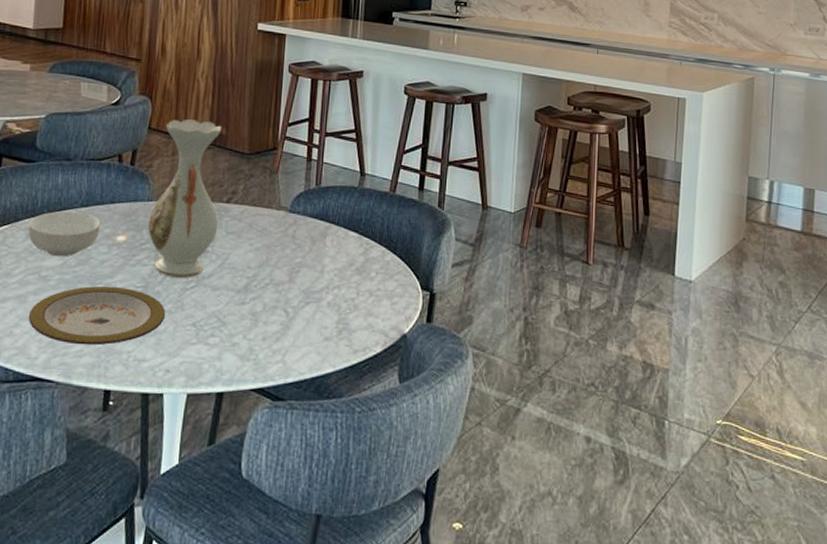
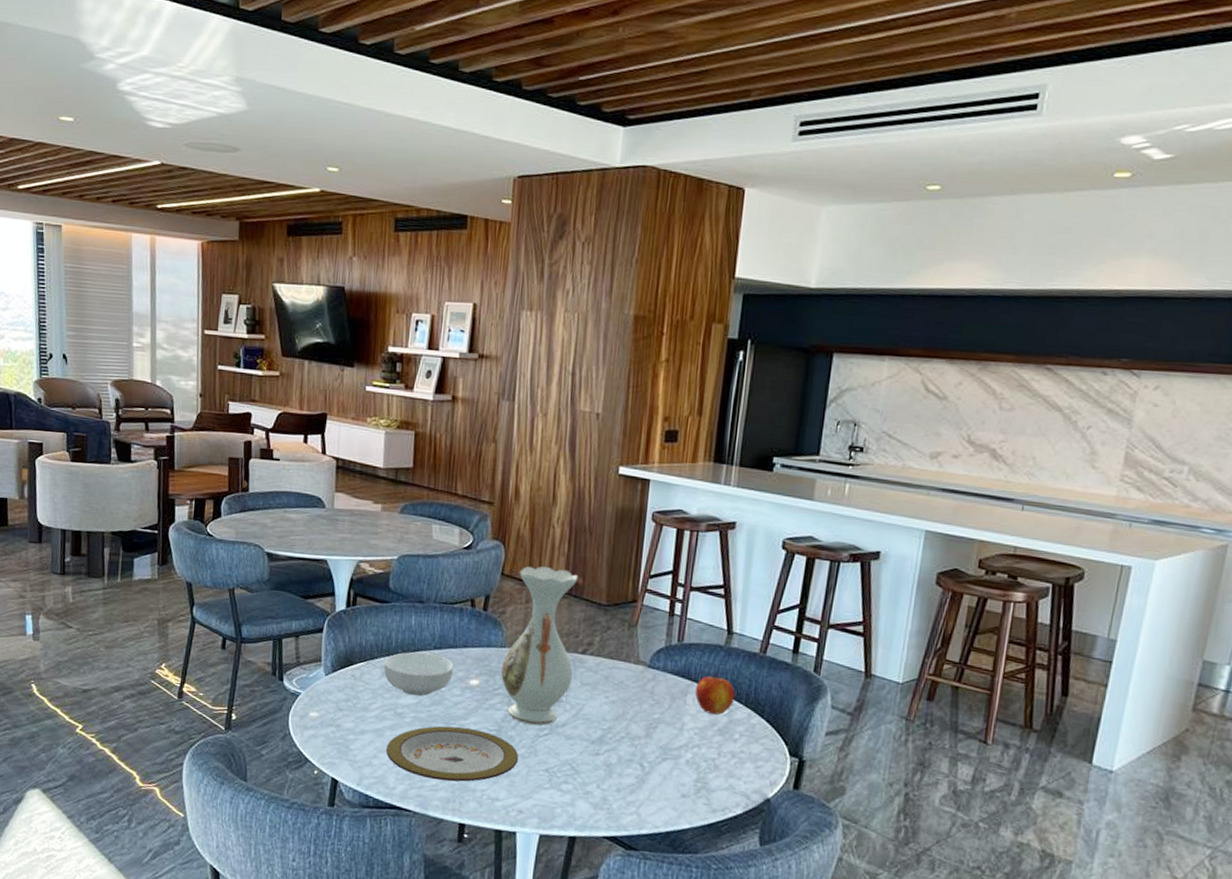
apple: none [333,213,370,255] -> present [695,672,736,716]

